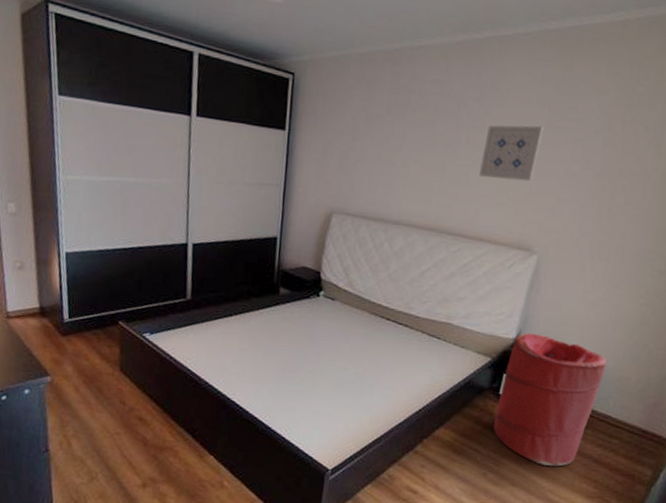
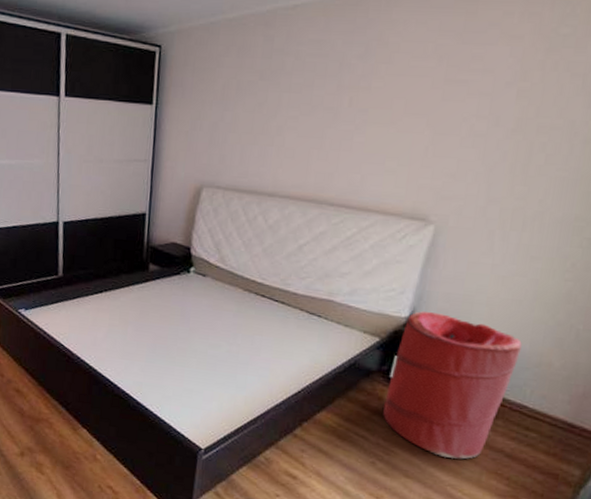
wall art: present [478,124,544,182] -> none [363,81,442,144]

